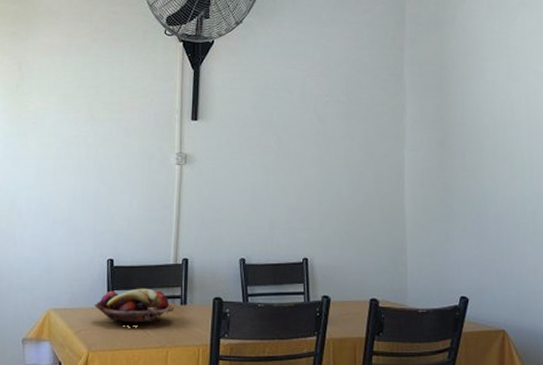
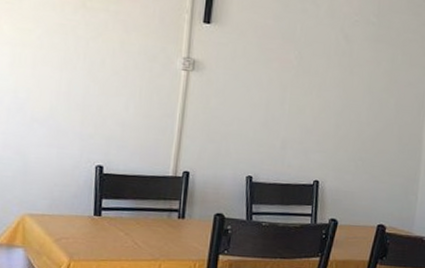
fruit basket: present [95,288,175,324] -> none [79,198,171,236]

